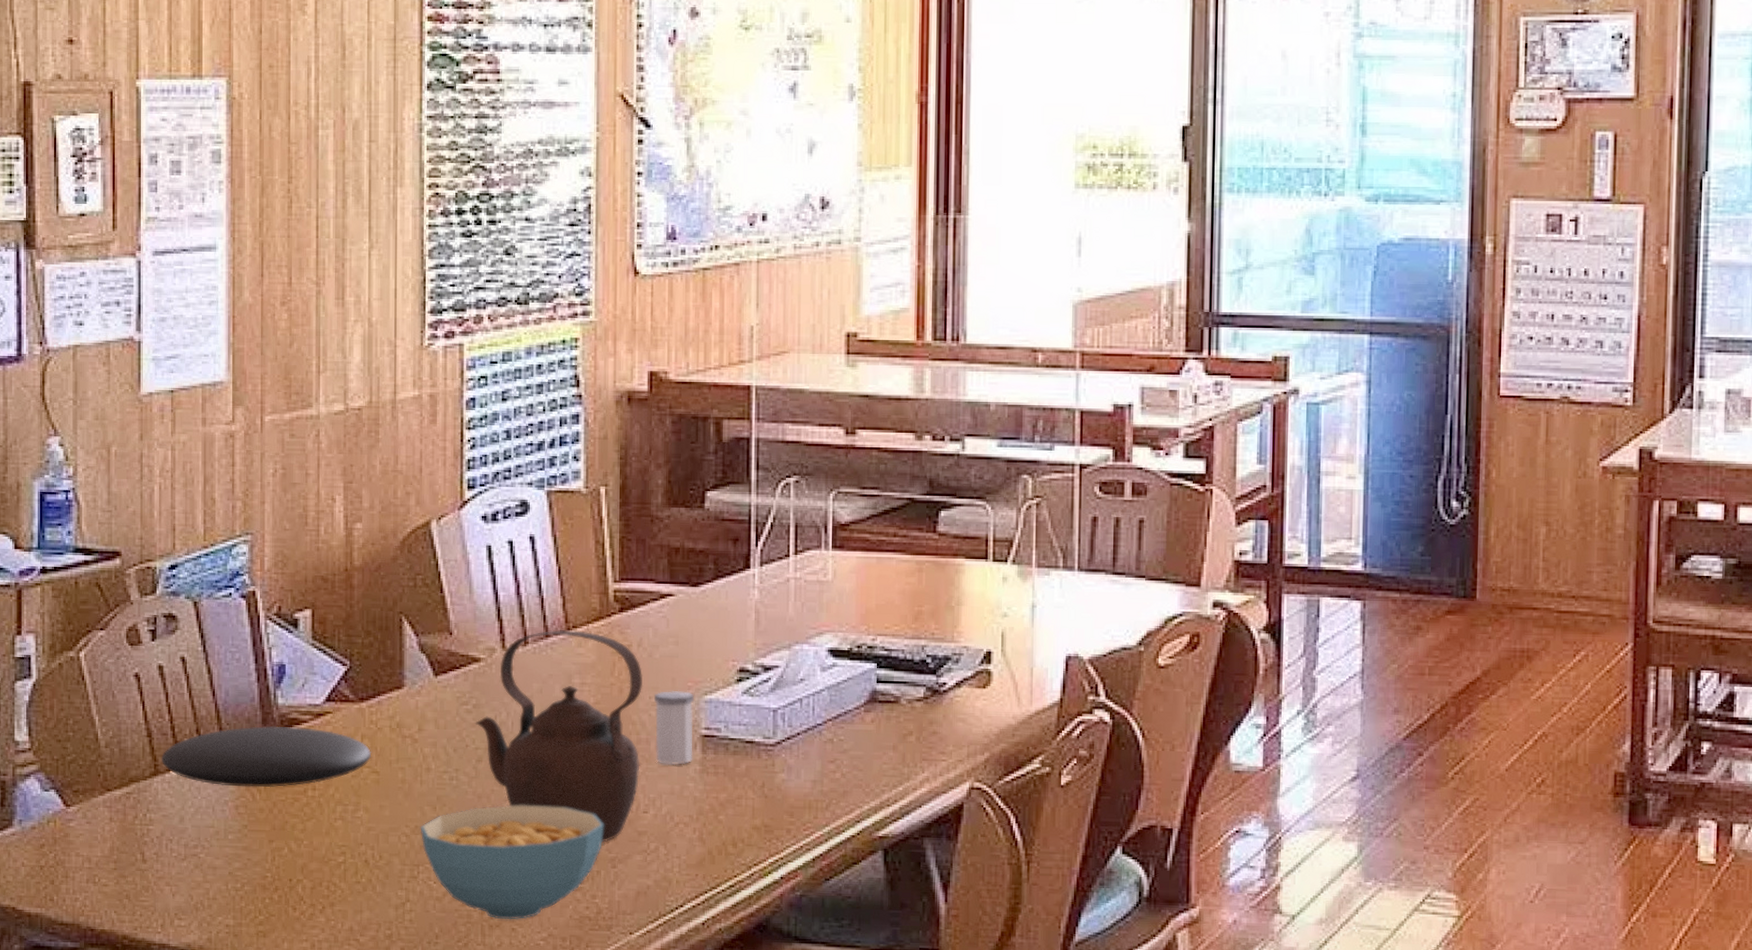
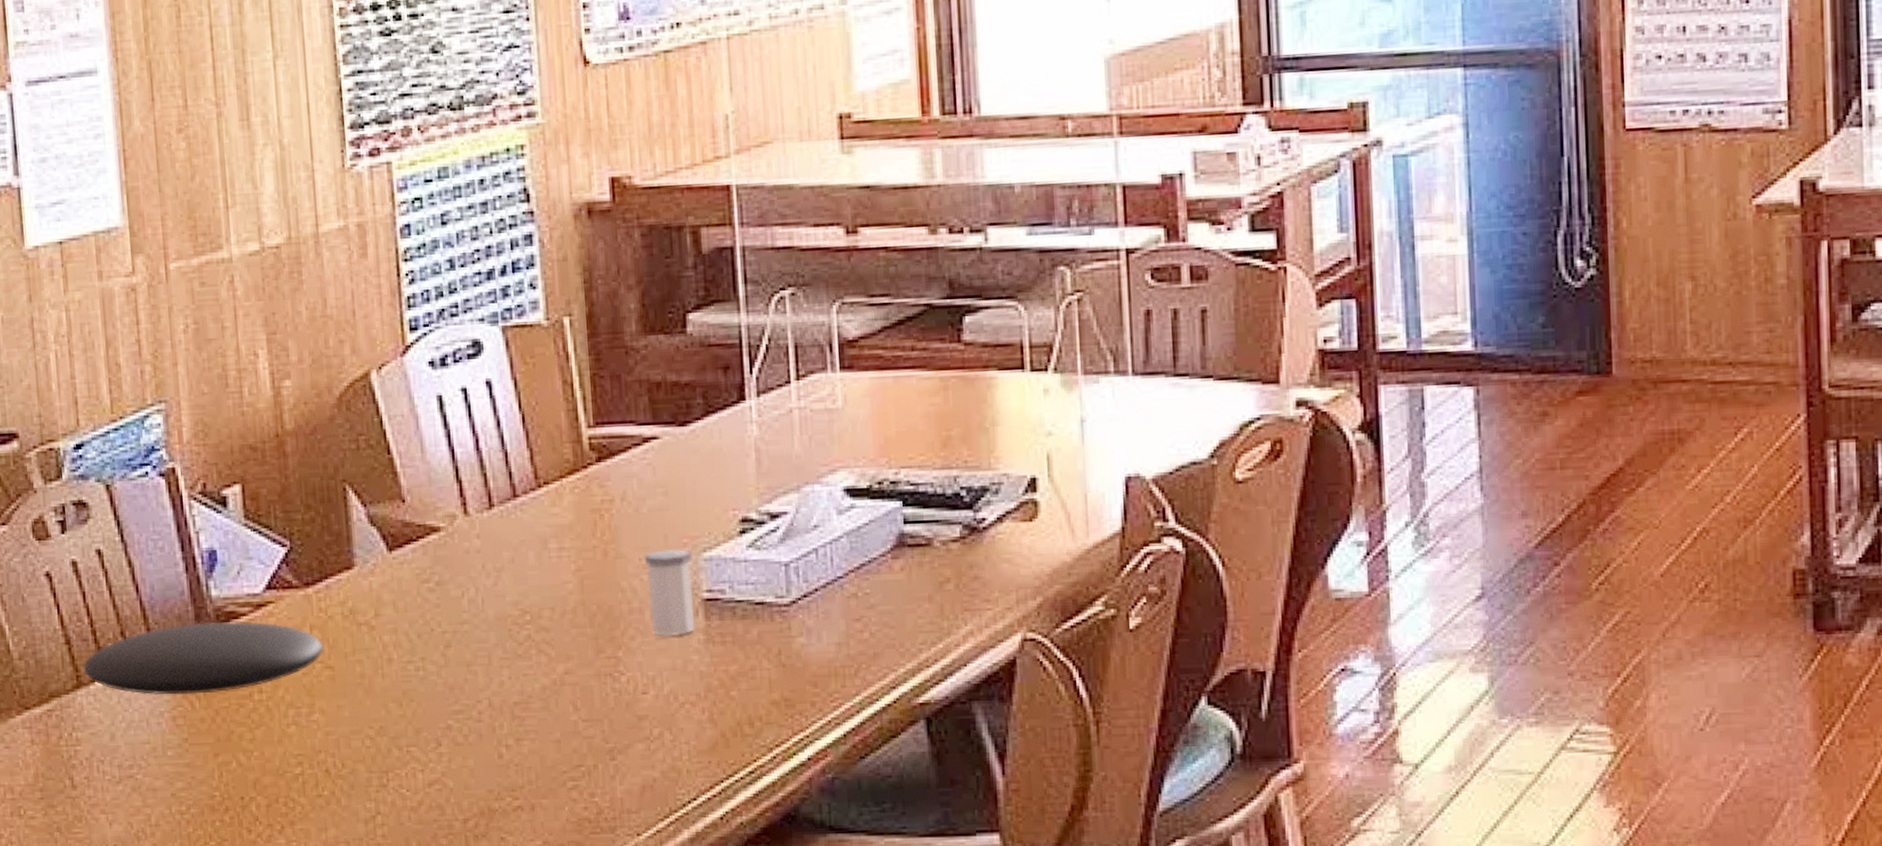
cereal bowl: present [420,805,604,920] -> none [385,693,598,828]
teapot: present [475,630,643,843] -> none [439,487,635,732]

